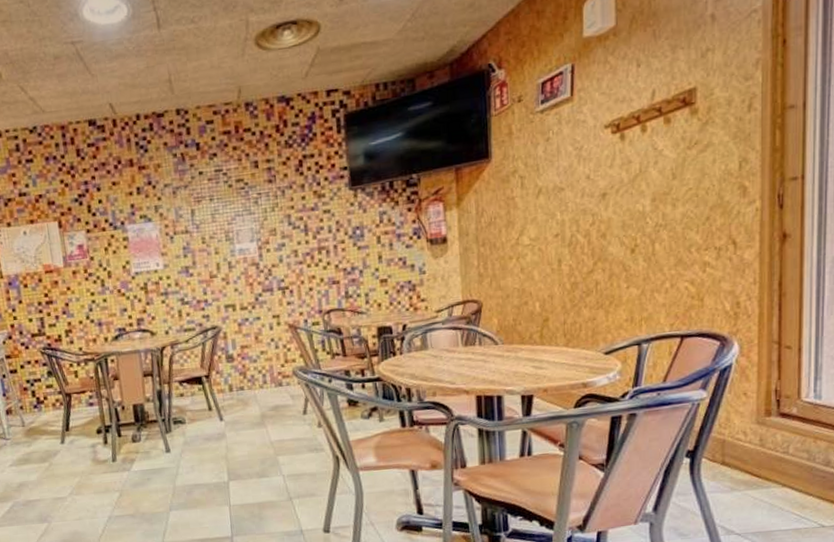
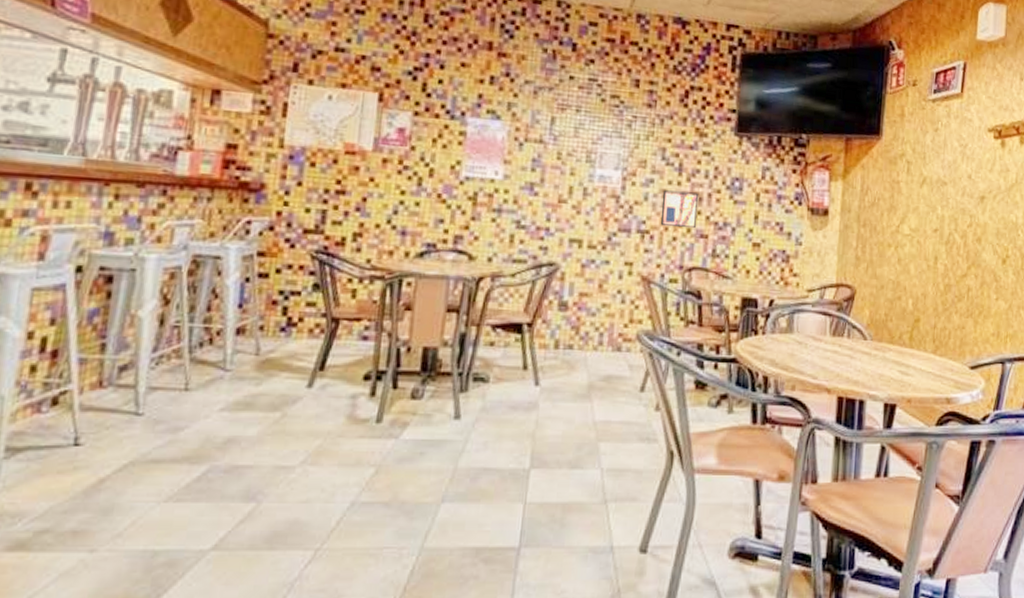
wall art: none [294,247,328,281] -> present [660,190,699,229]

